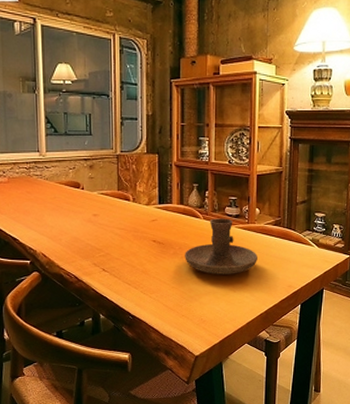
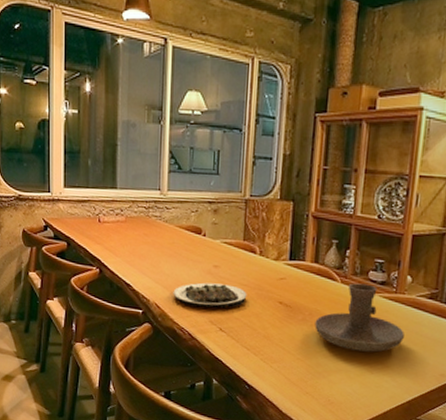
plate: none [58,230,125,253] -> present [173,282,247,309]

